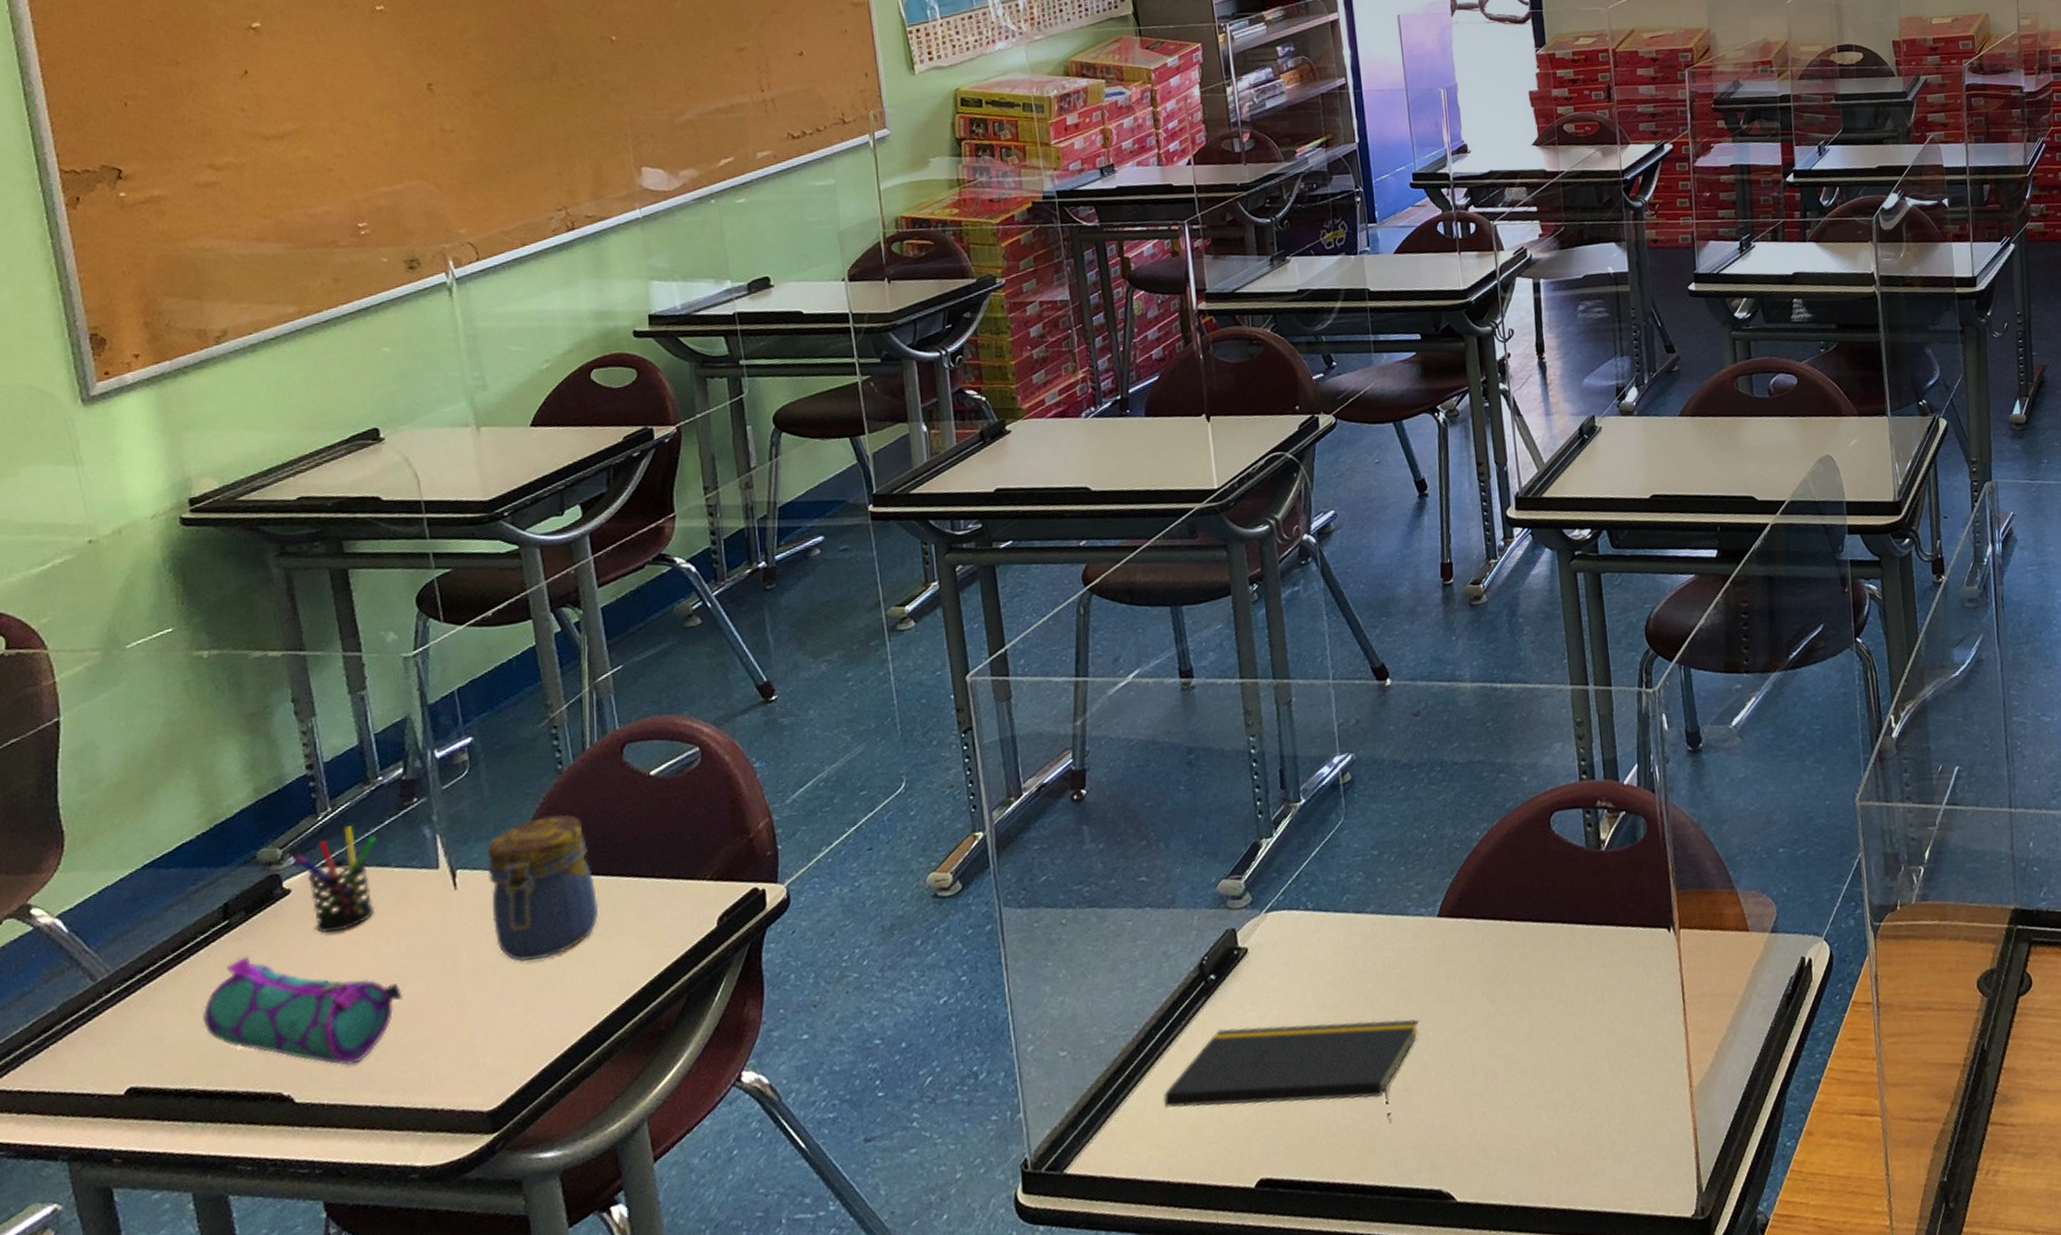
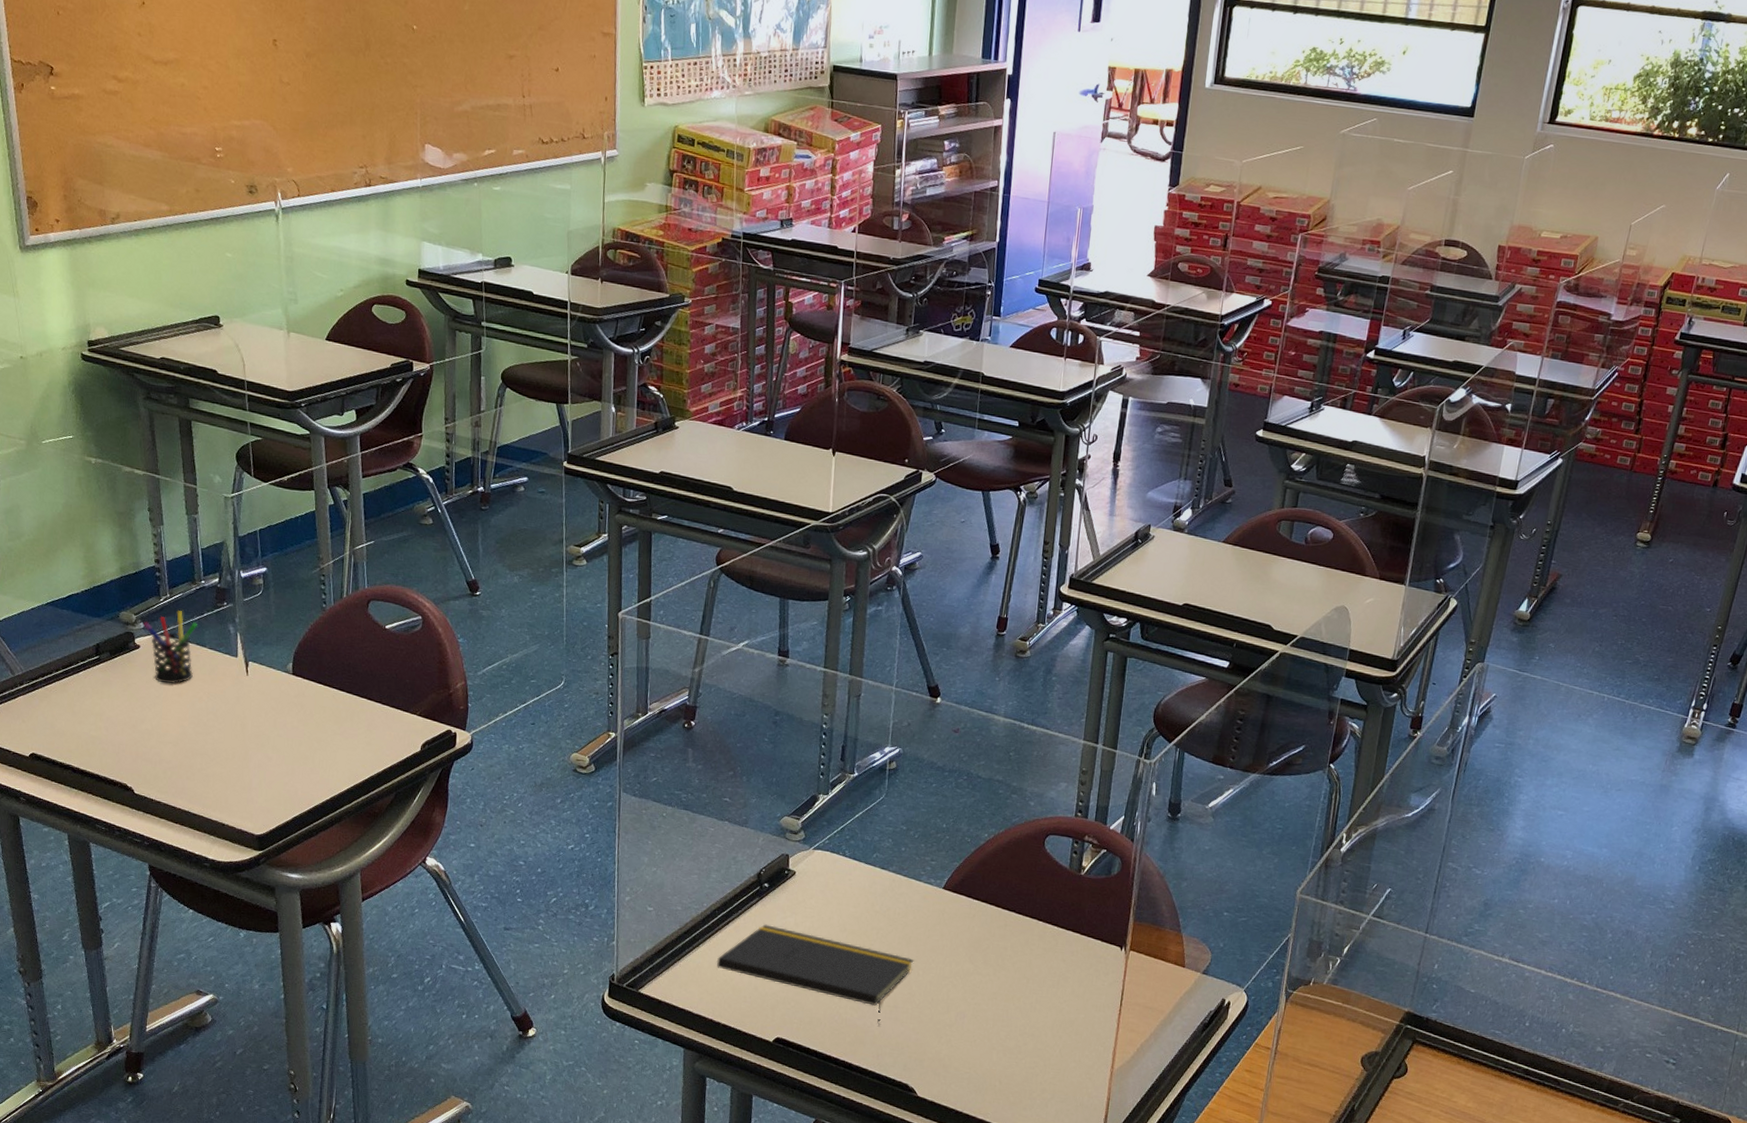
pencil case: present [203,957,403,1065] -> none [80,684,208,778]
jar: present [486,814,599,961] -> none [270,639,342,741]

